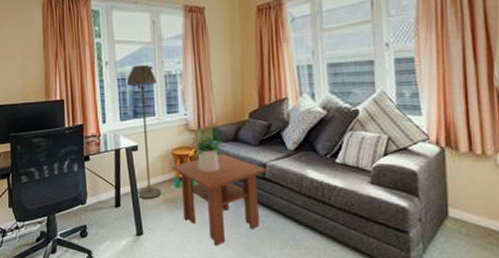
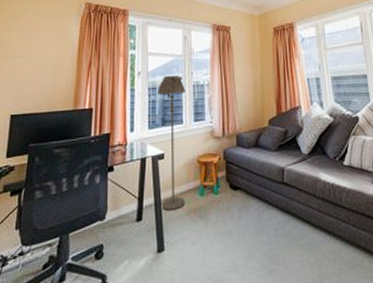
coffee table: present [172,153,266,246] -> none [197,159,284,258]
potted plant: present [192,129,223,172] -> none [217,135,246,179]

